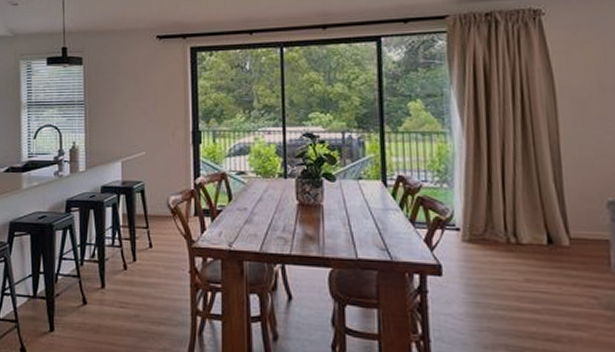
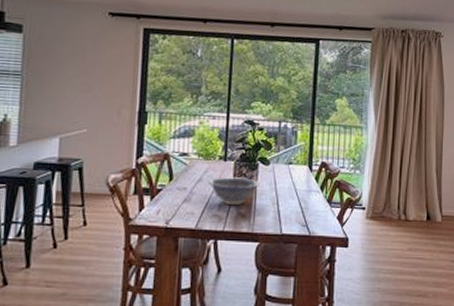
decorative bowl: none [269,196,326,226] -> present [208,177,260,205]

